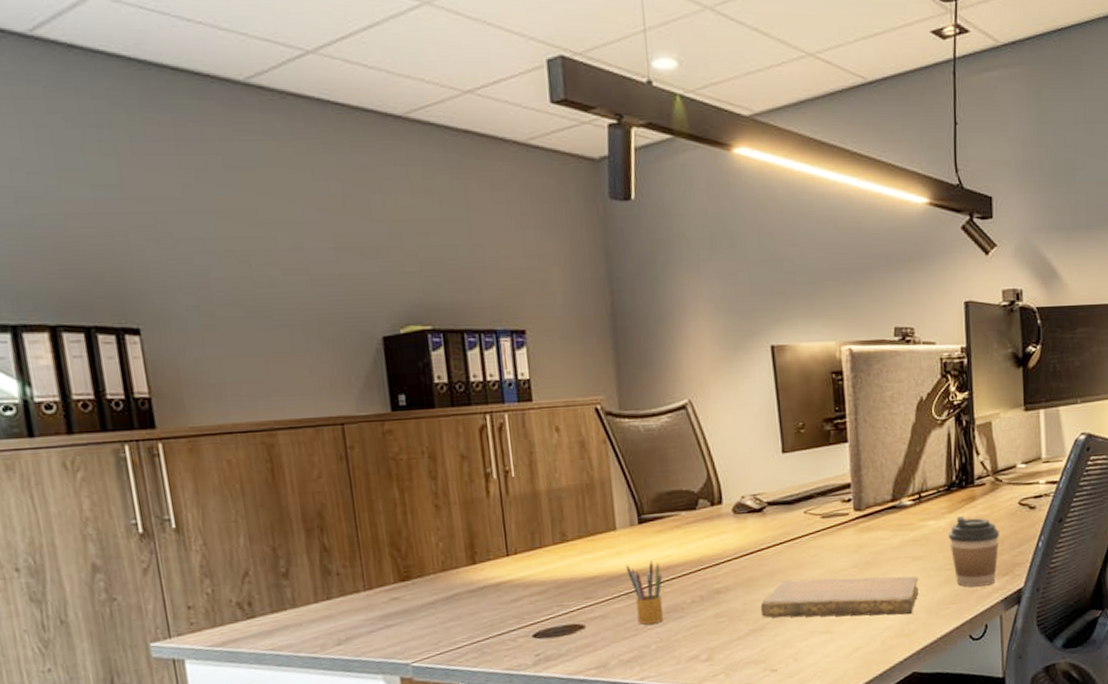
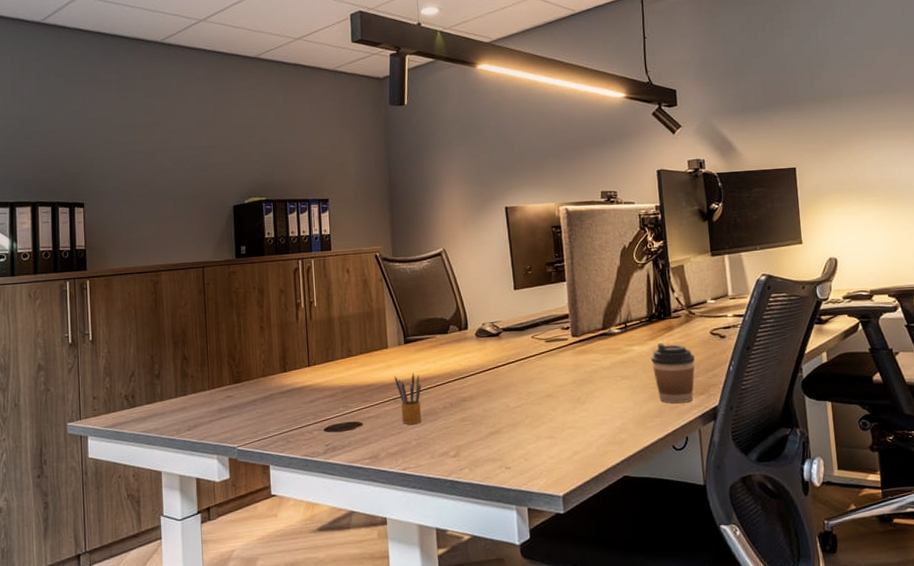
notebook: present [760,576,919,618] -> none [497,392,627,425]

